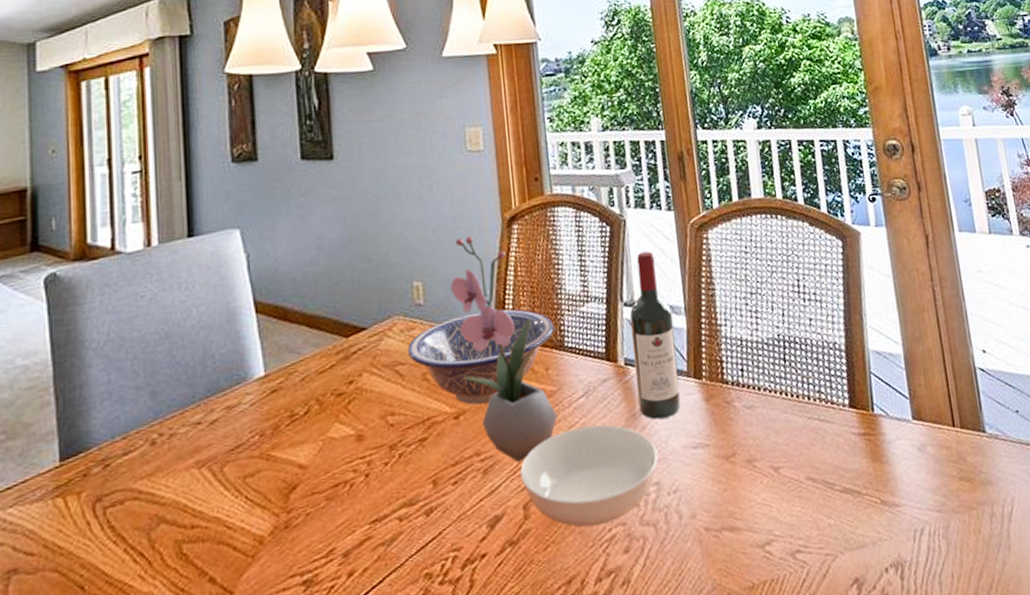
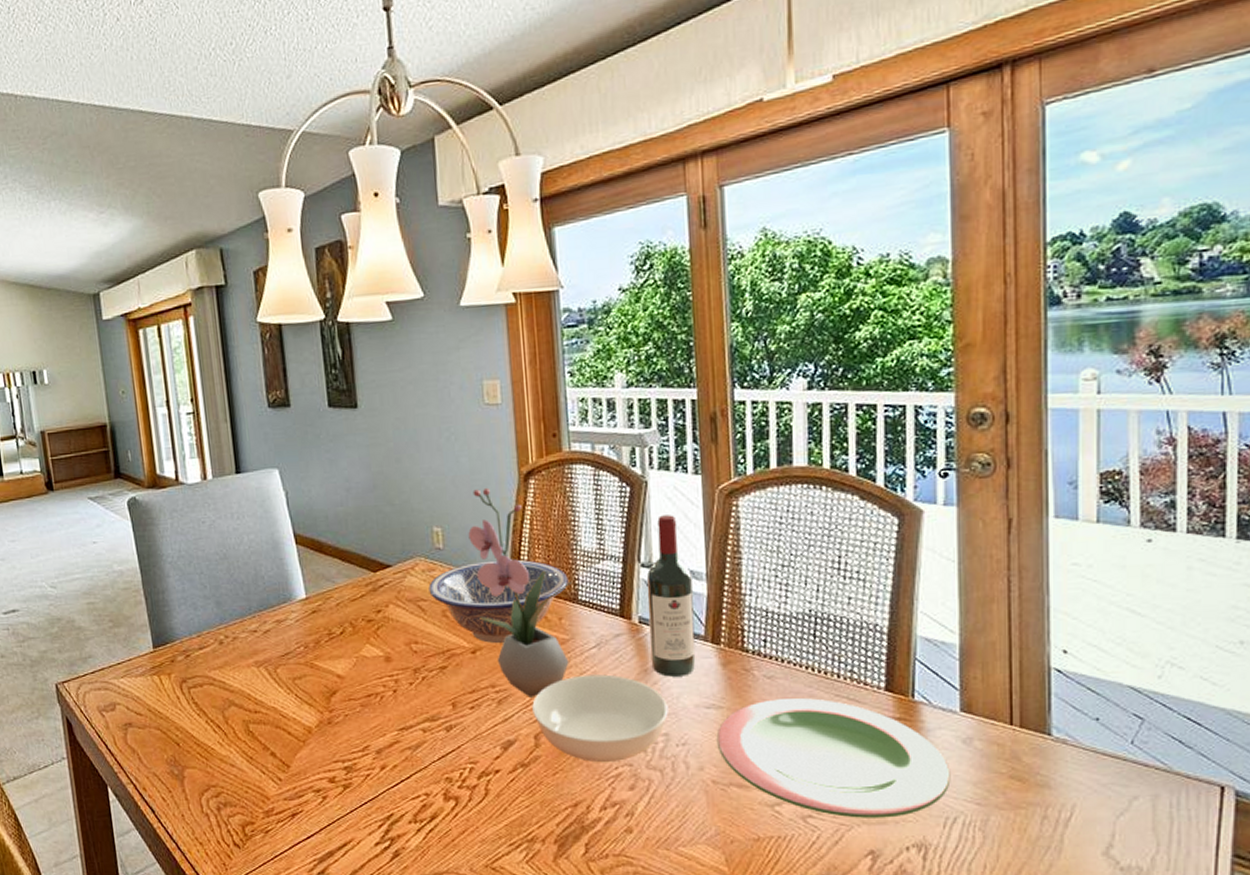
plate: none [705,423,914,547] -> present [716,697,951,818]

